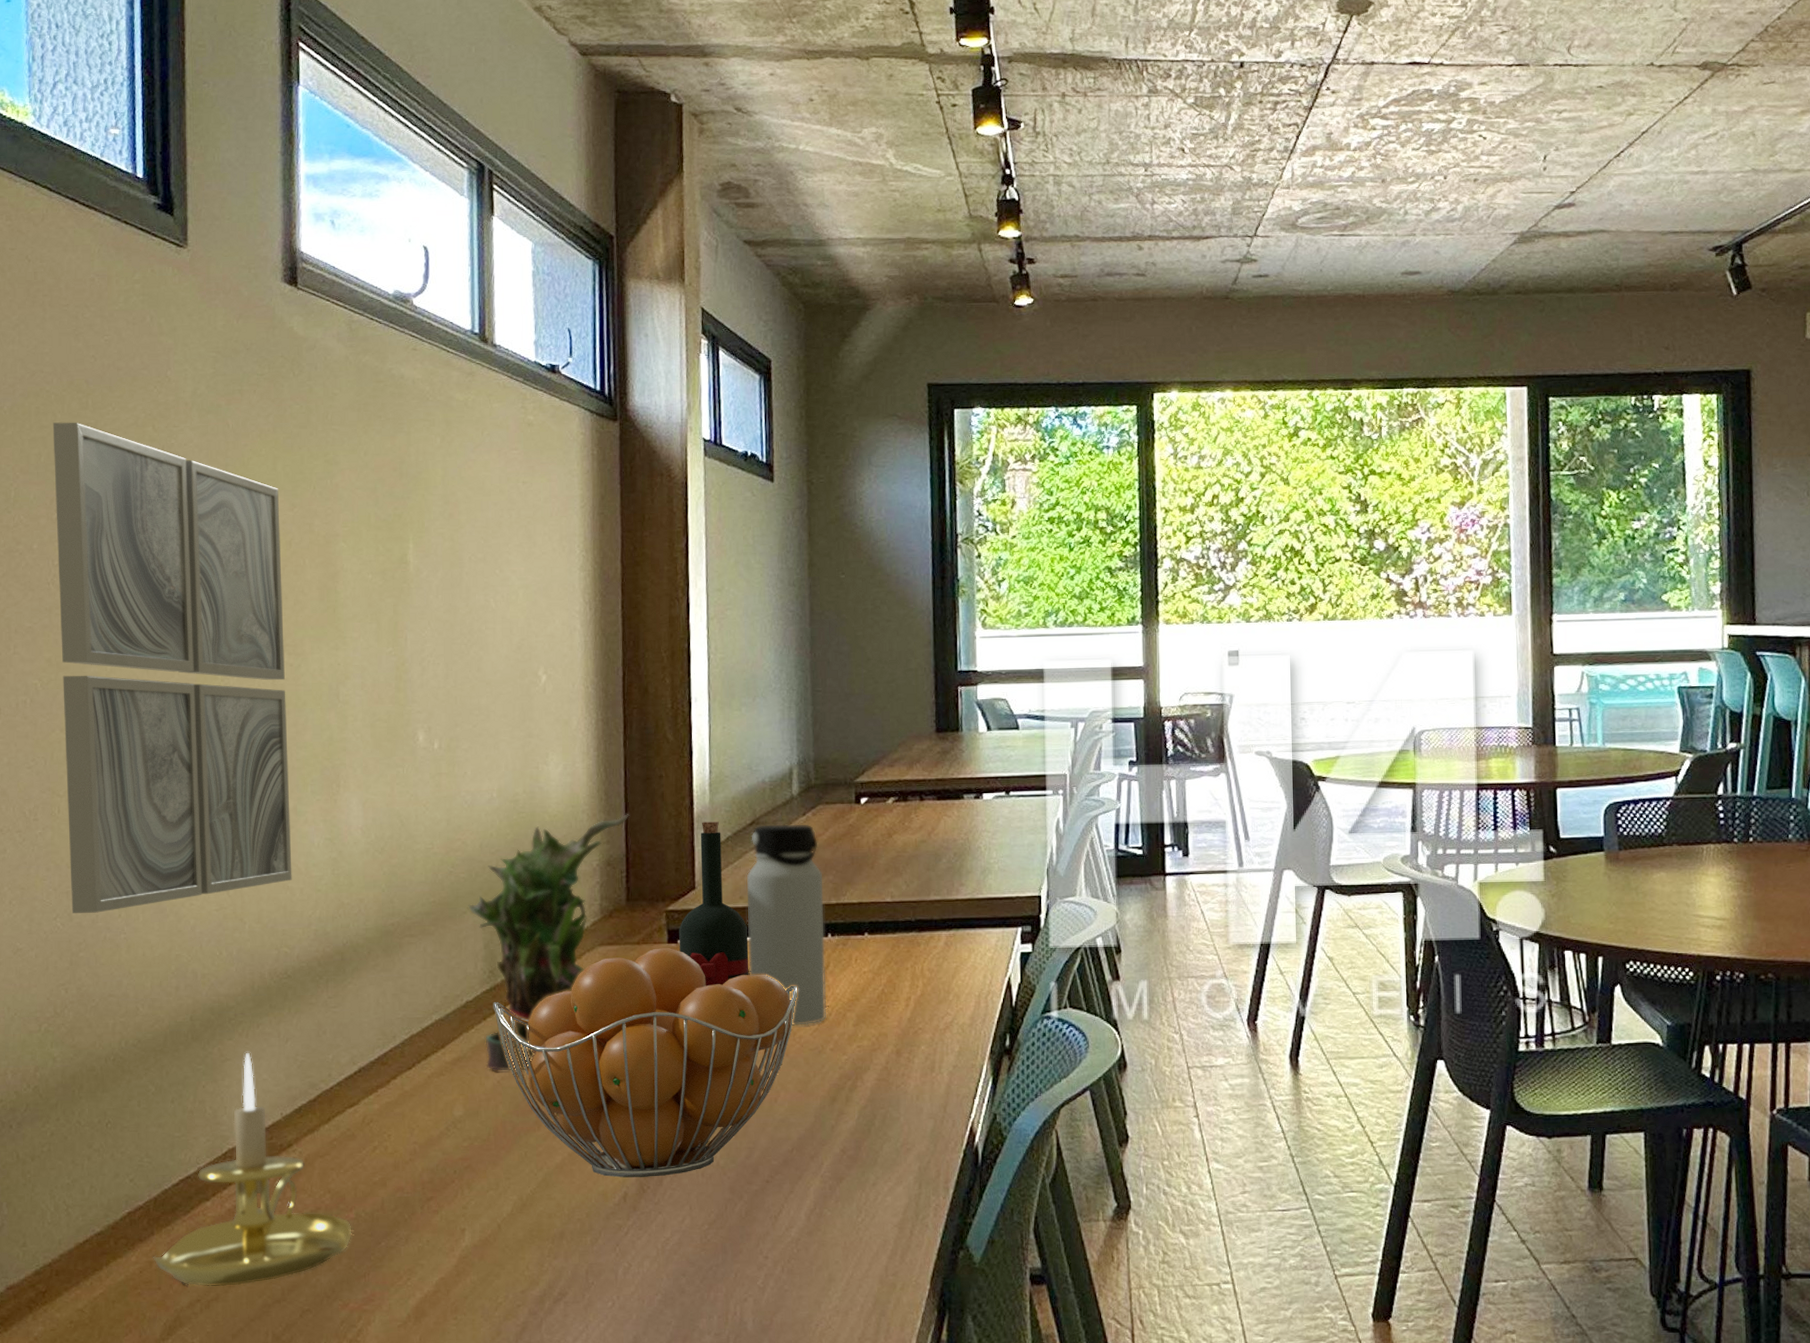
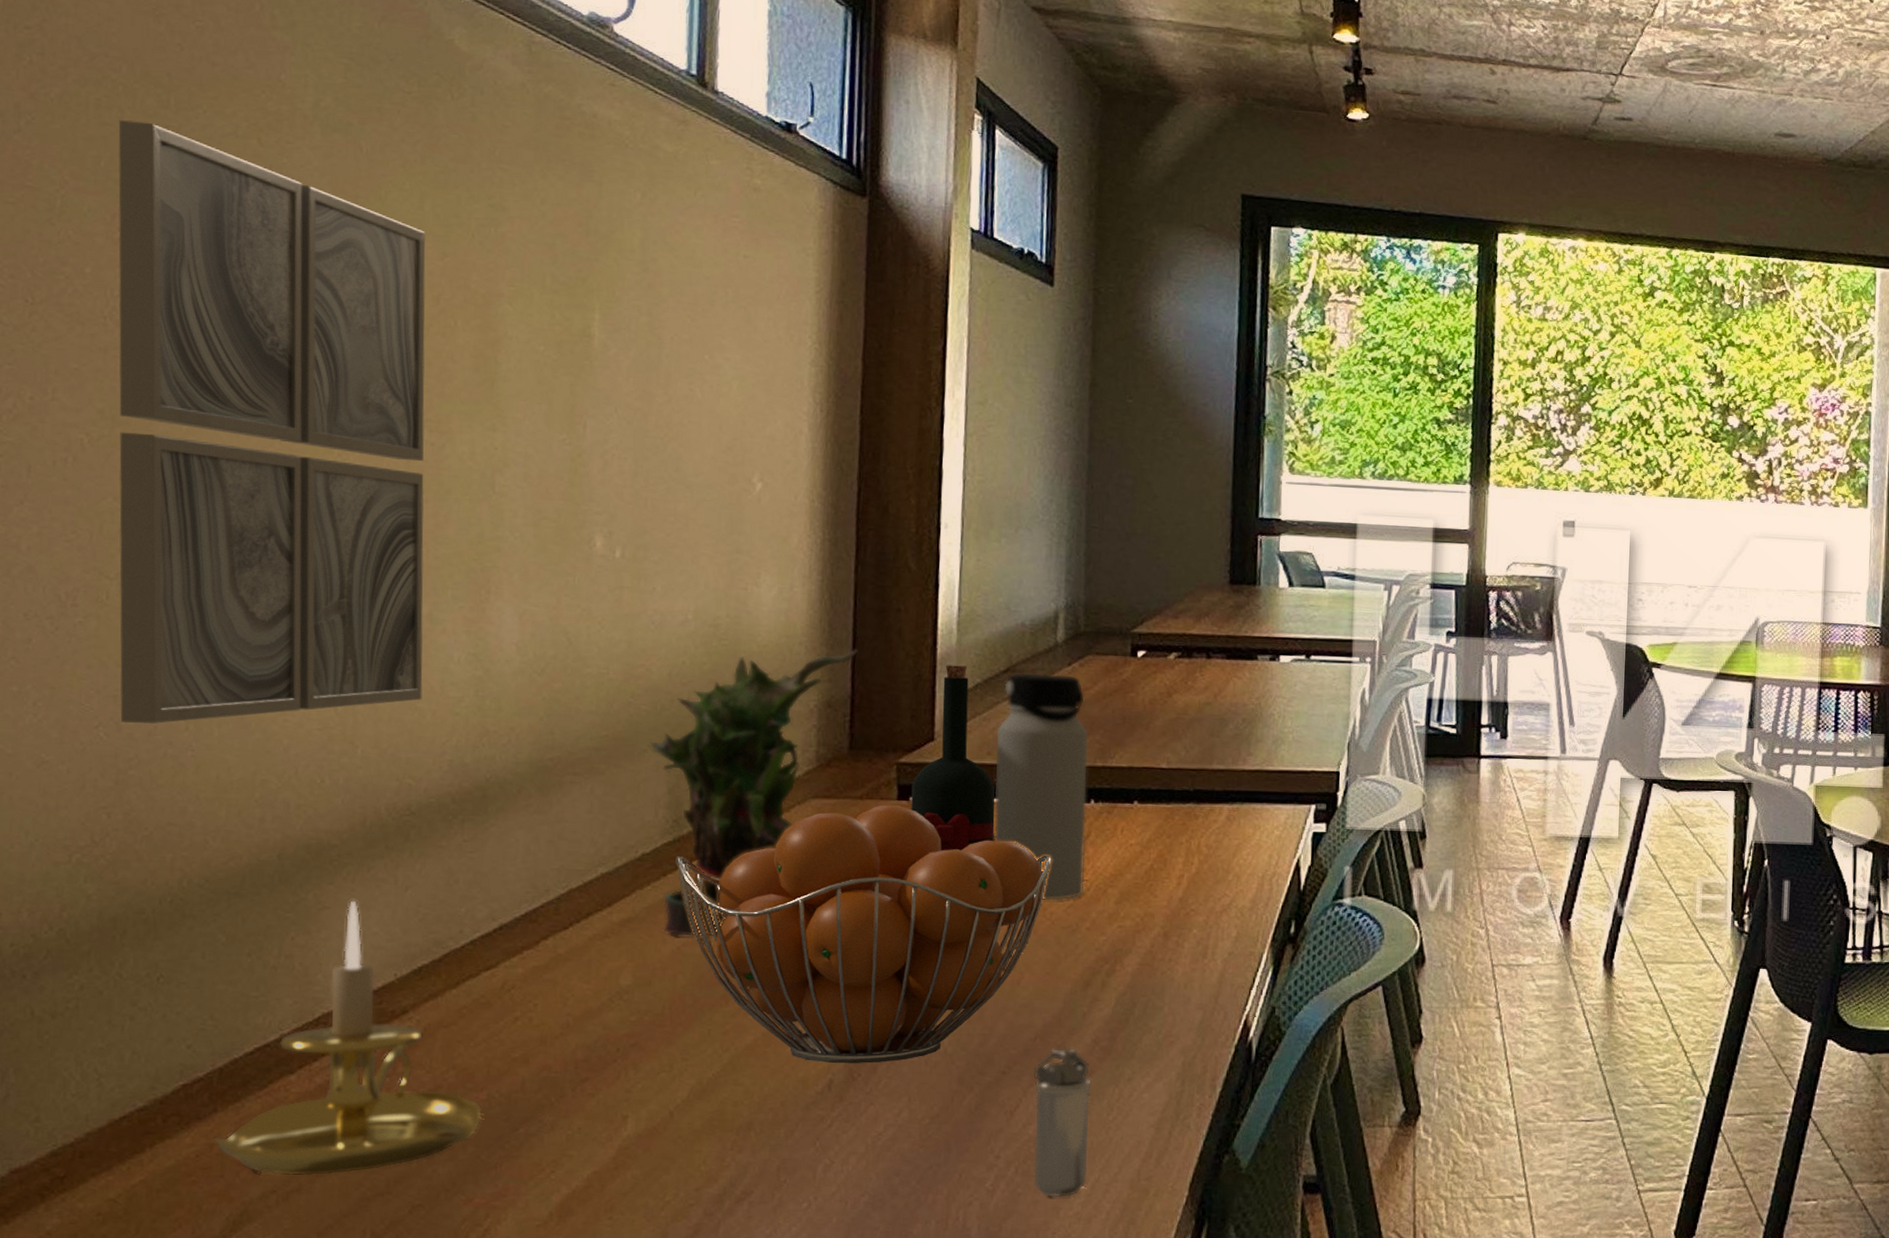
shaker: none [793,1157,843,1292] -> present [1033,1048,1092,1197]

